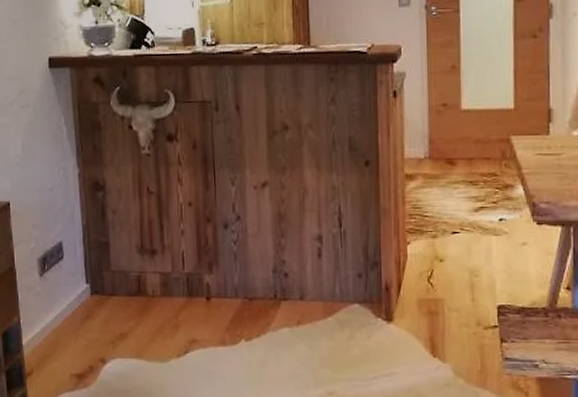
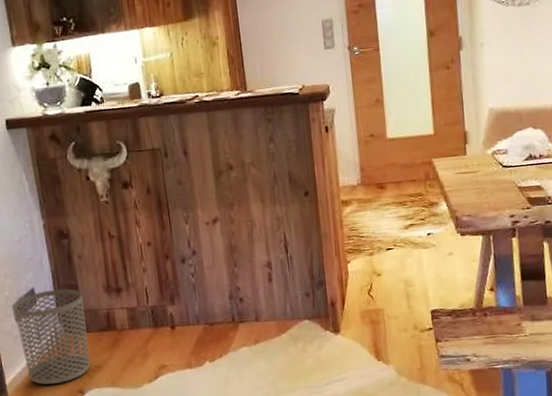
waste bin: none [39,245,116,349] -> present [14,288,90,385]

